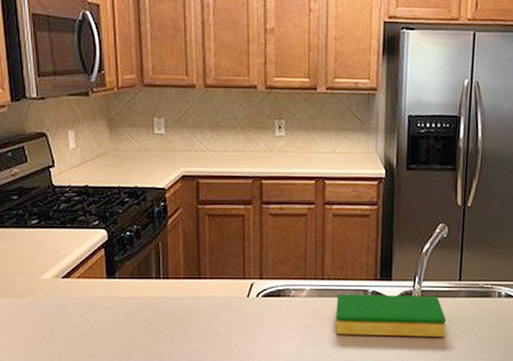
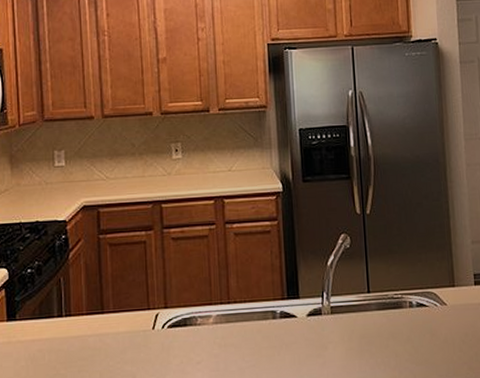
dish sponge: present [335,294,446,337] -> none [245,312,361,364]

